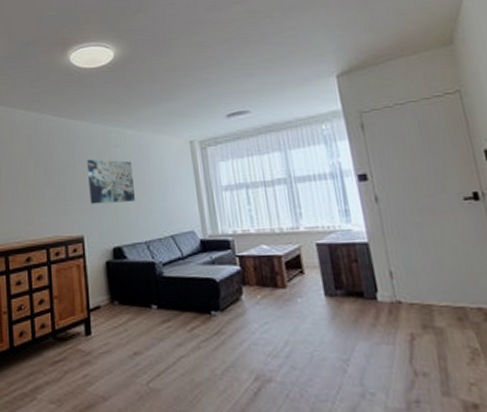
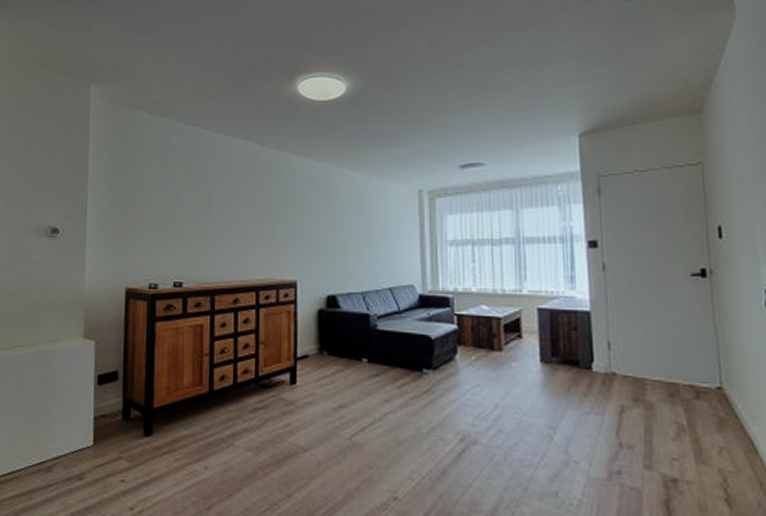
wall art: present [86,159,136,205] -> none [306,200,356,249]

